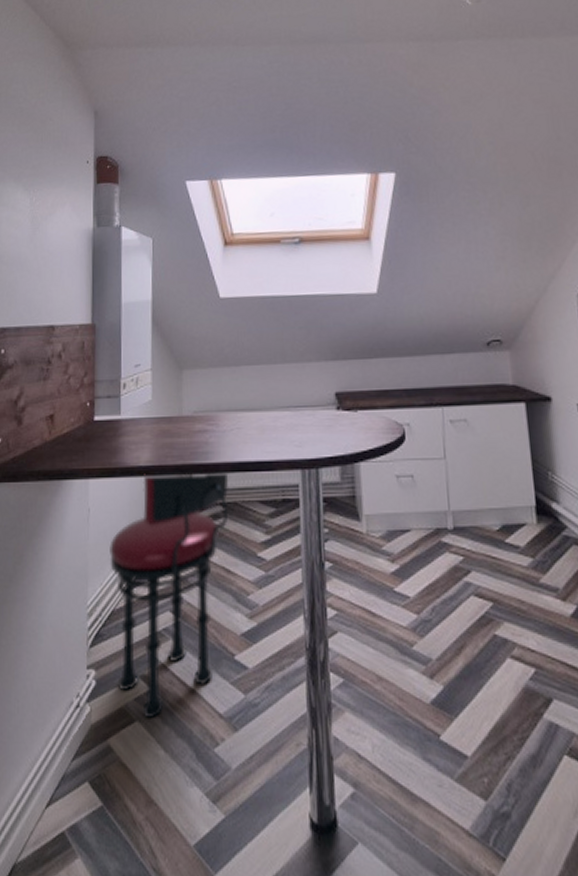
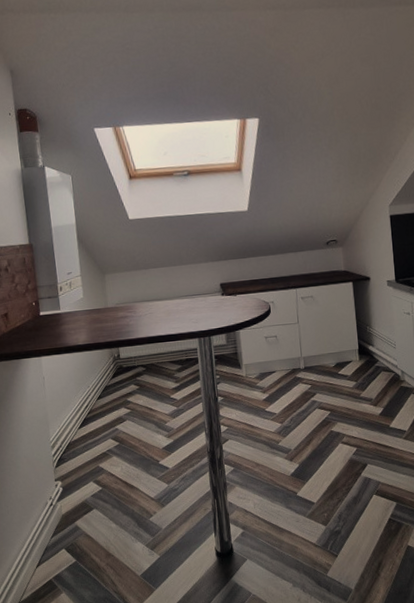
stool: present [109,470,229,718] -> none [62,343,148,506]

